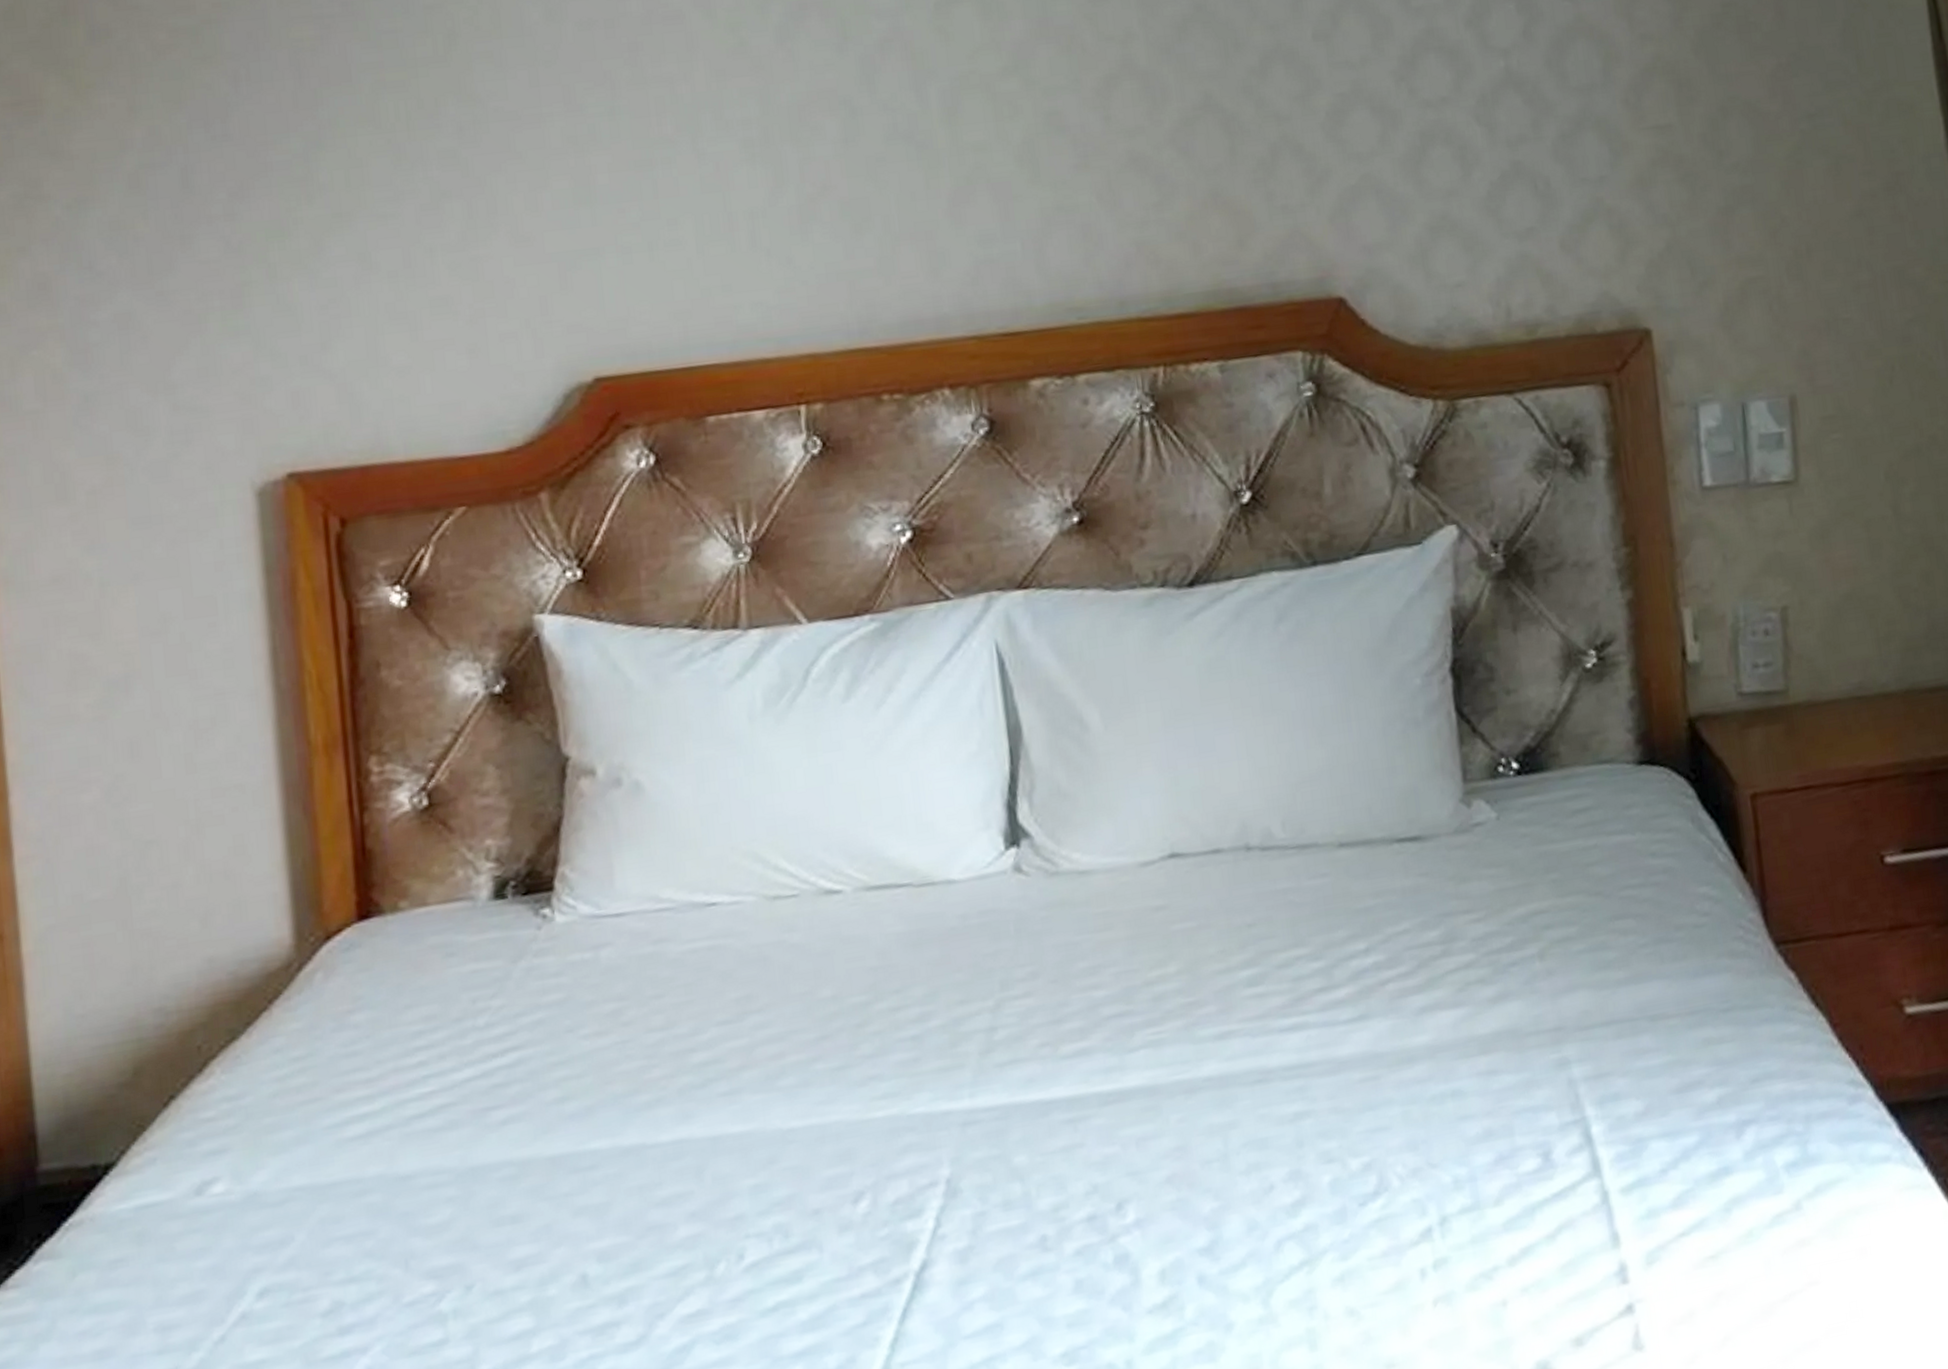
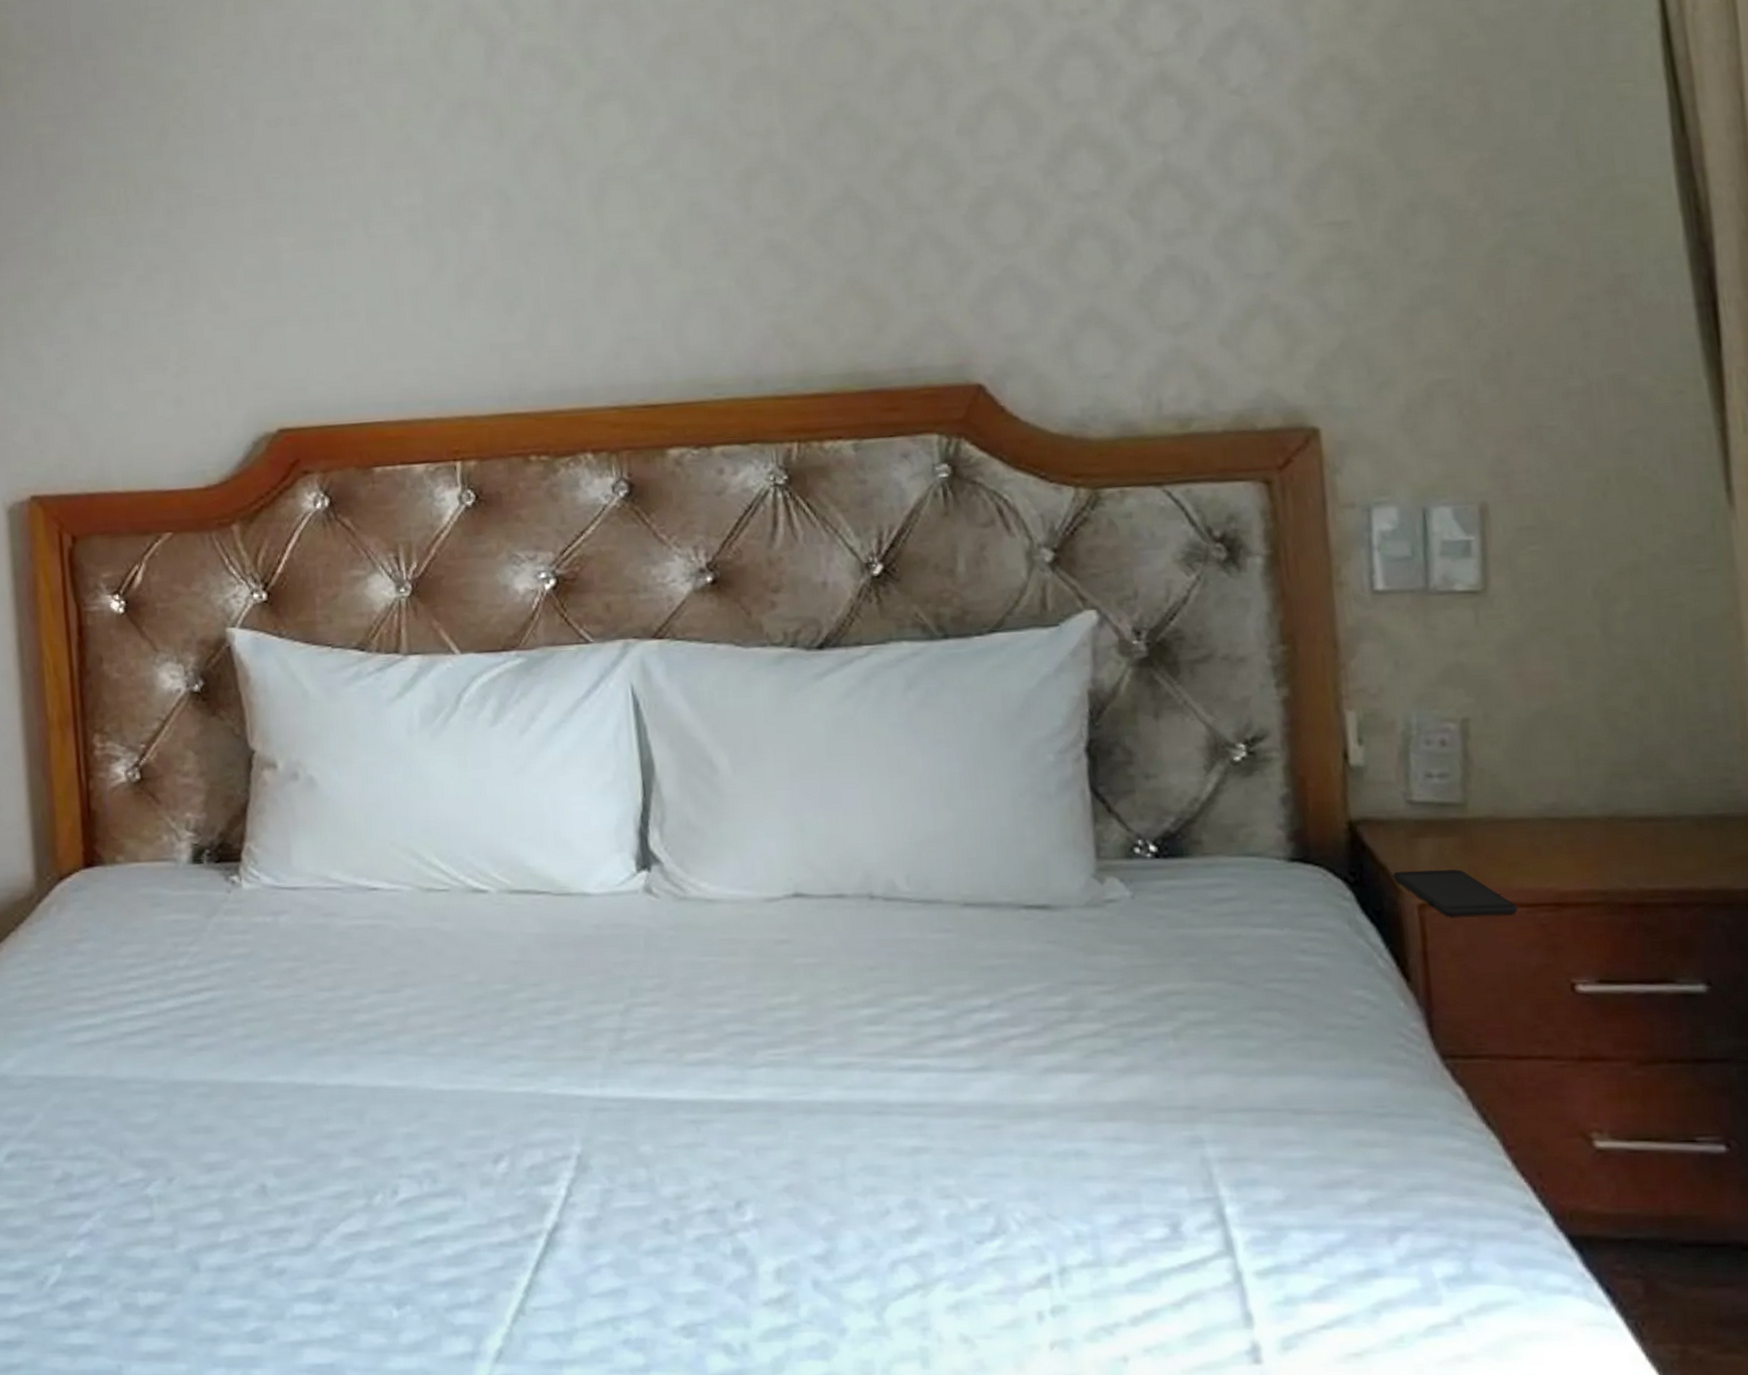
mobile phone: none [1727,756,1835,804] -> present [1392,869,1518,917]

